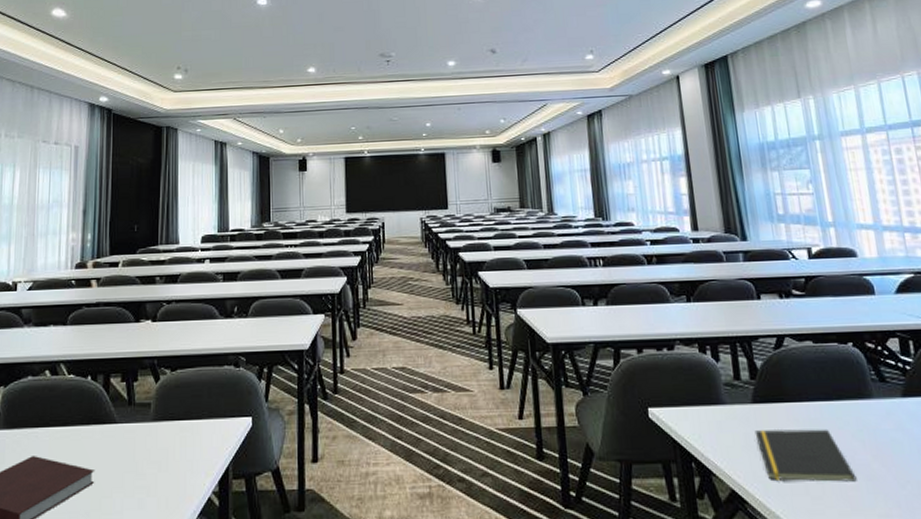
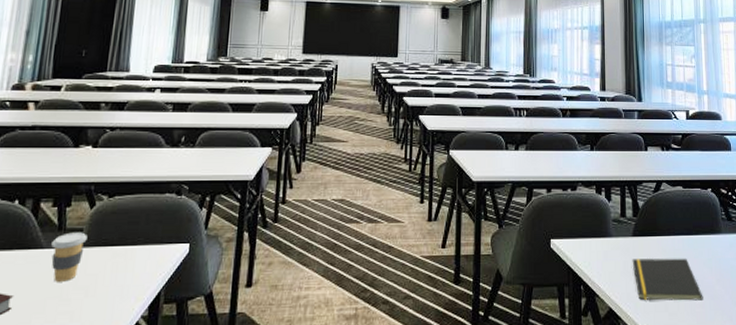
coffee cup: none [124,406,155,457] -> present [51,232,88,282]

